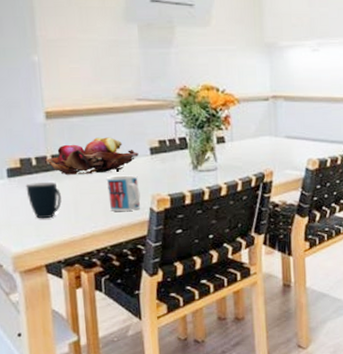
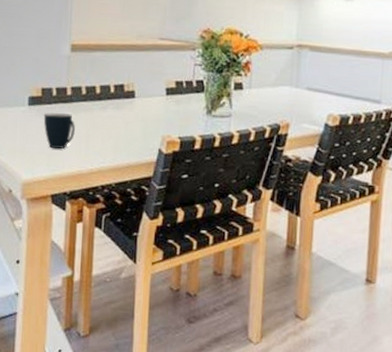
fruit basket: present [45,137,139,175] -> none [65,73,155,109]
mug: present [107,175,141,211] -> none [120,113,151,150]

